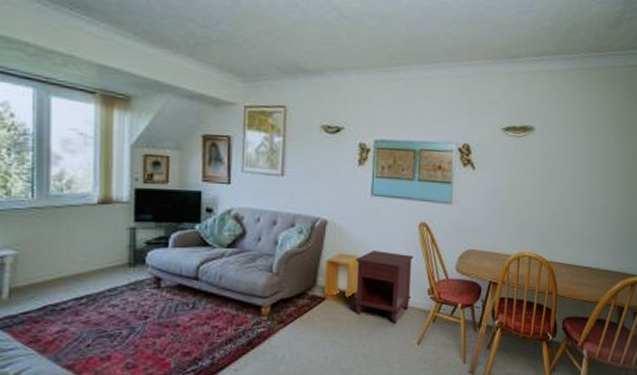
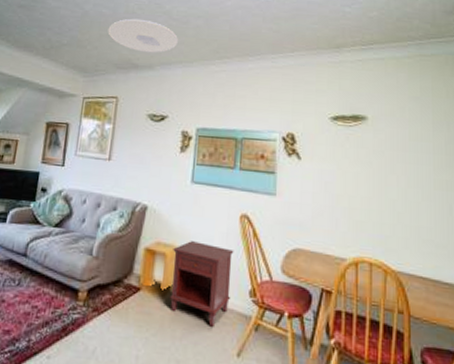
ceiling light: none [267,13,350,56] -> present [108,18,178,53]

